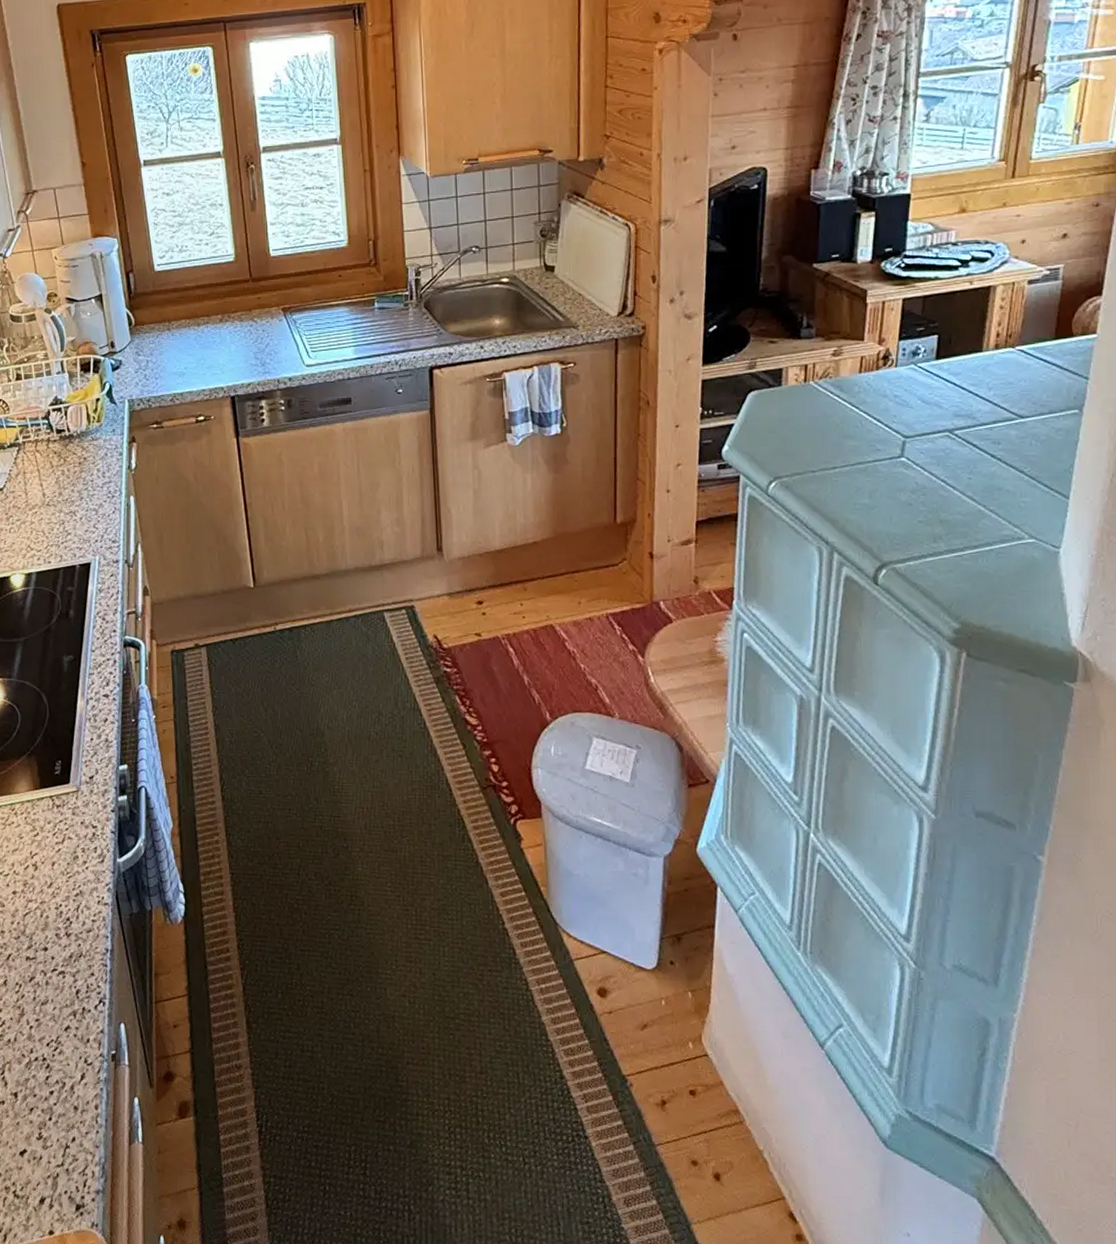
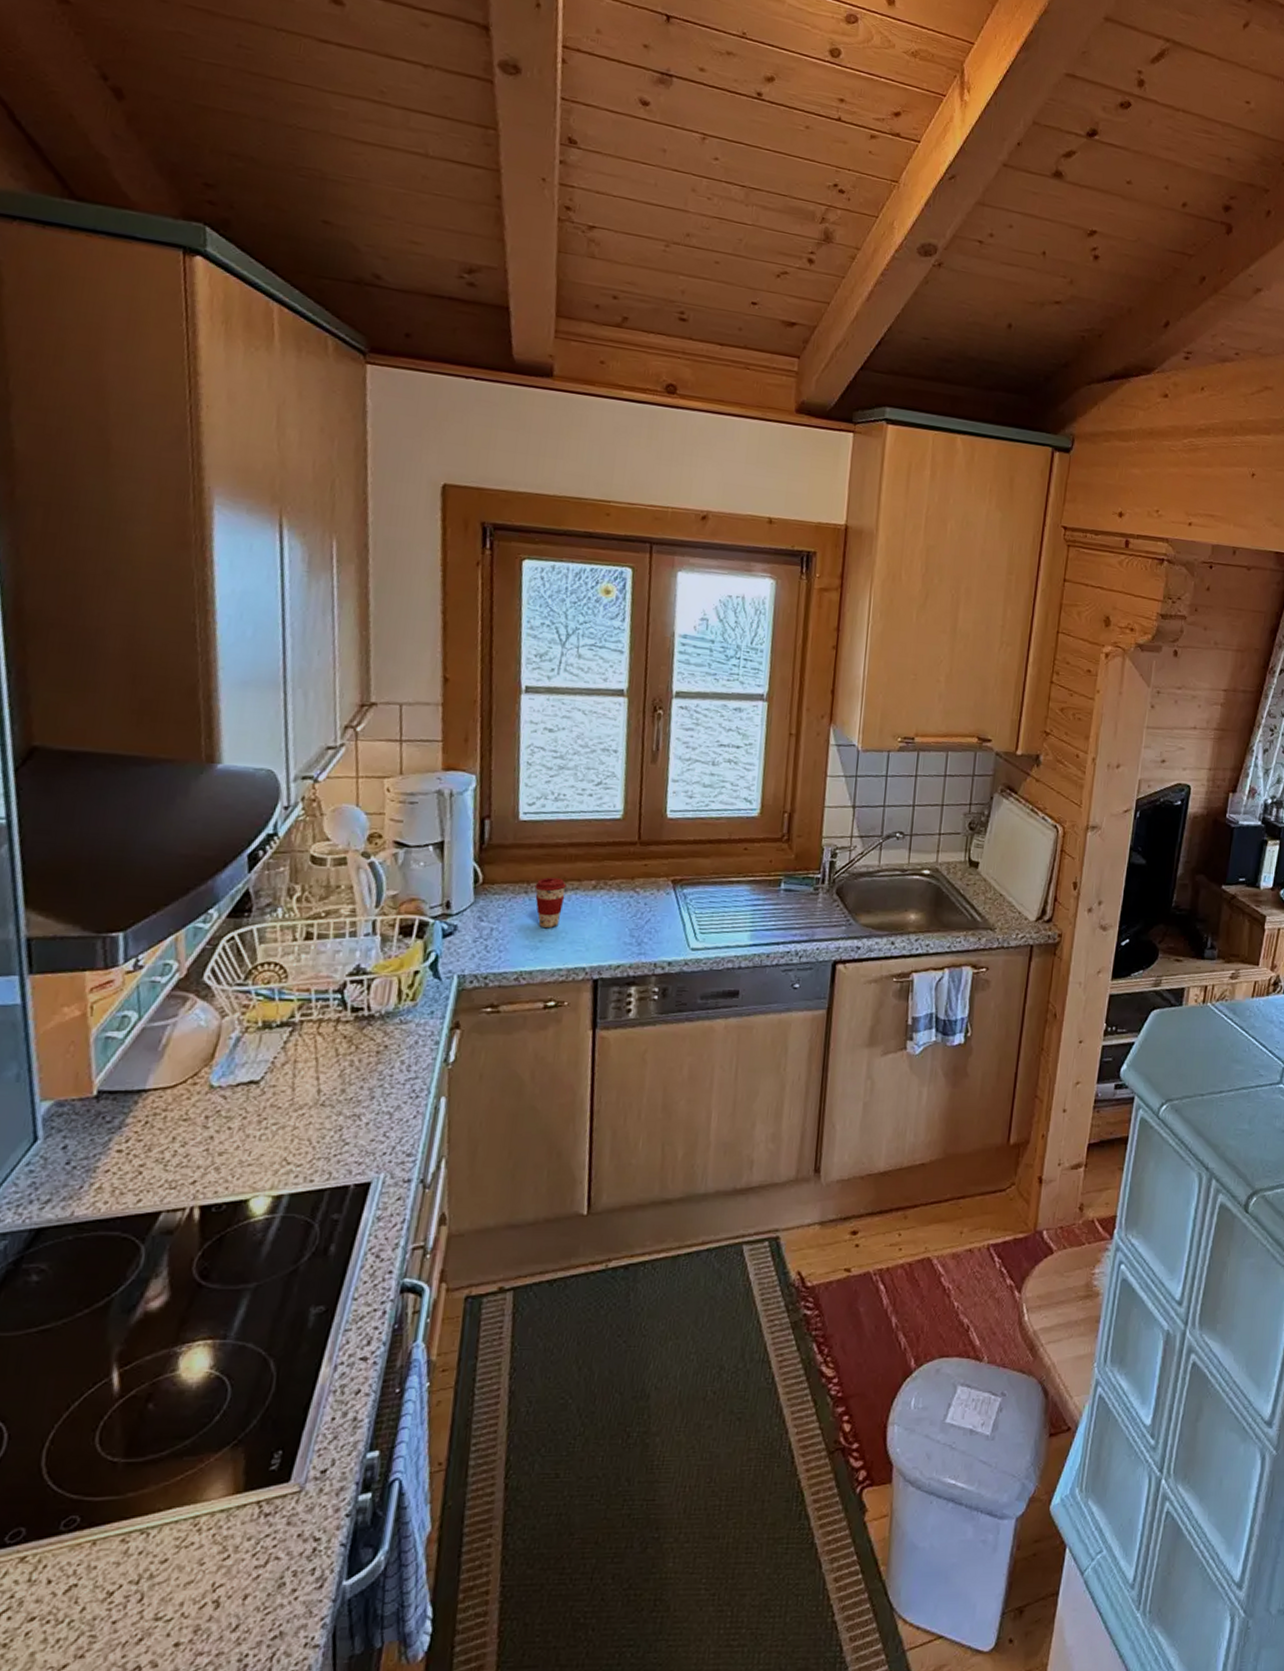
coffee cup: none [175,316,199,357] -> present [535,877,567,928]

